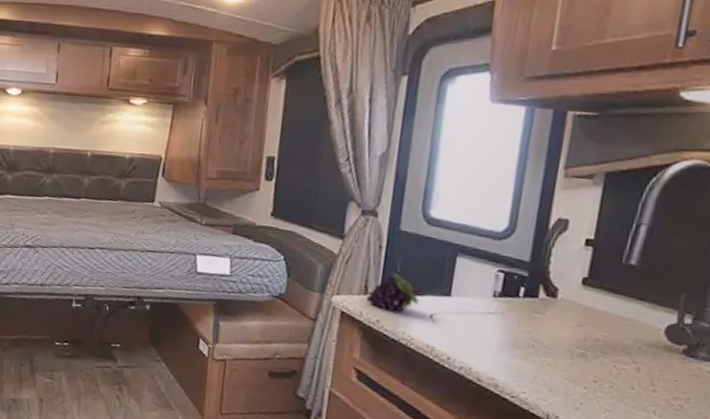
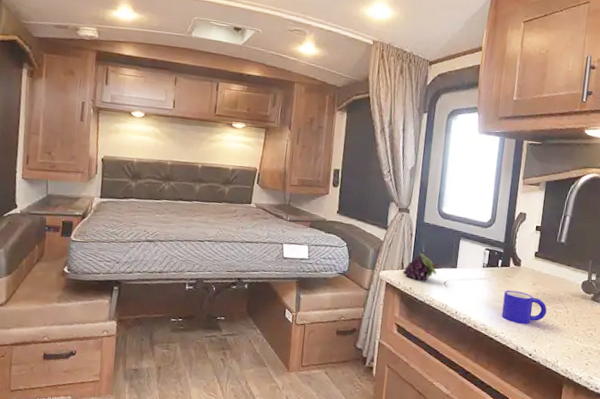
mug: none [522,331,601,384] -> present [501,290,547,324]

